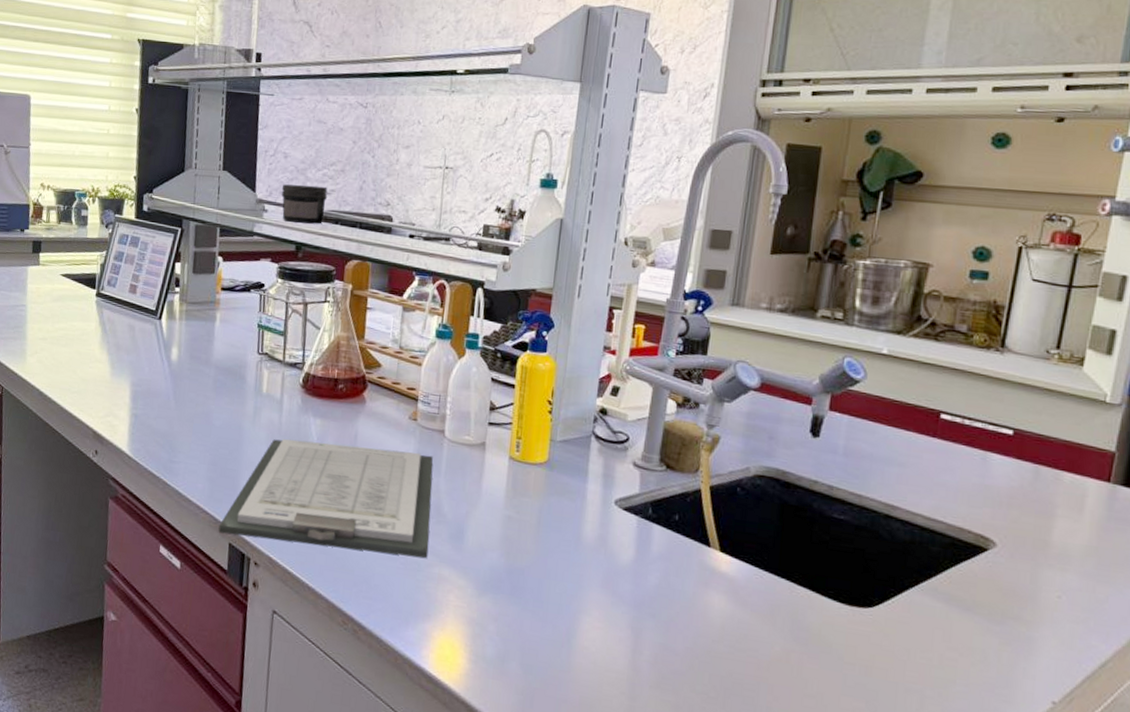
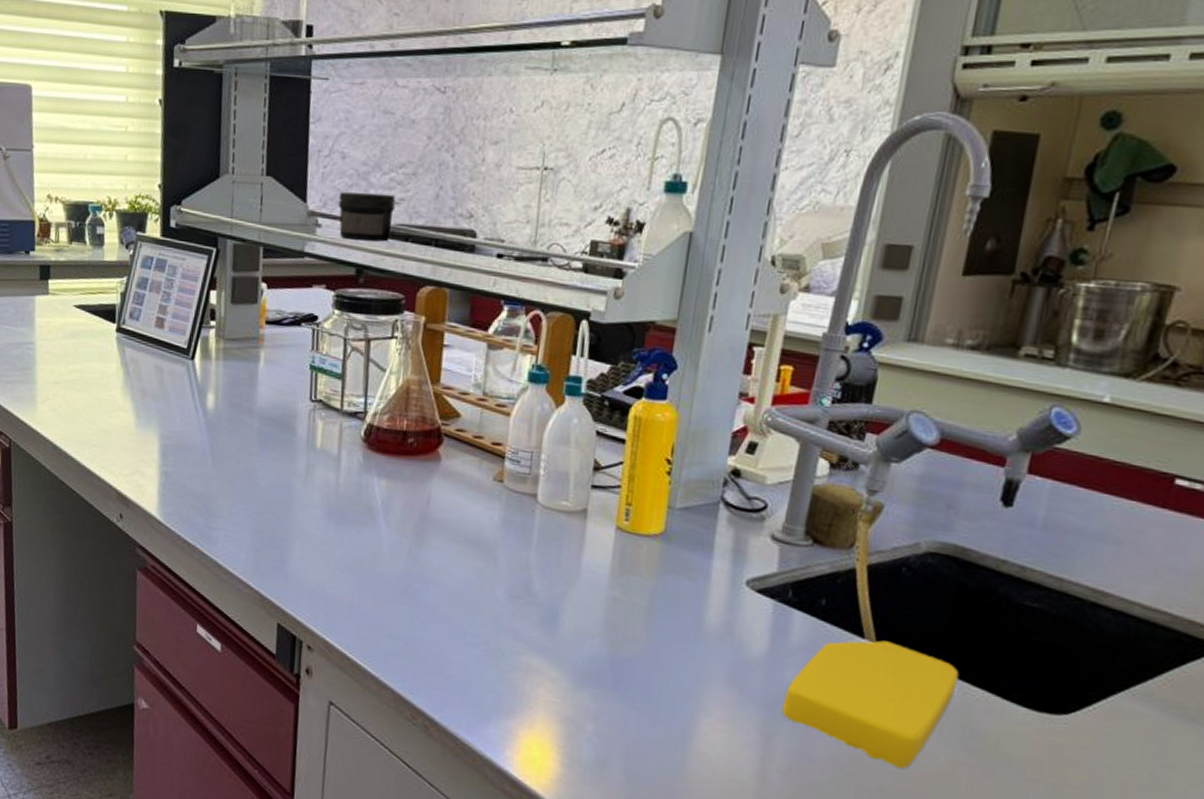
clipboard: present [218,439,433,558] -> none [264,503,522,645]
sponge: none [647,548,787,657] -> present [781,640,960,769]

